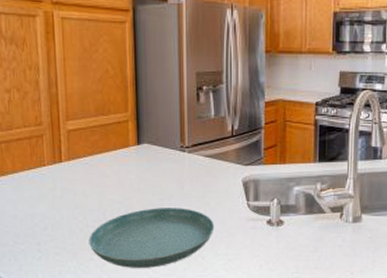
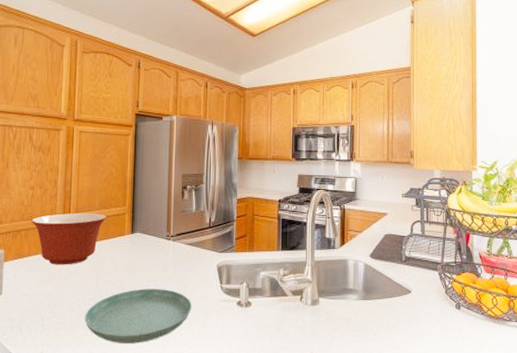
mixing bowl: none [11,120,106,183] -> present [31,212,107,265]

